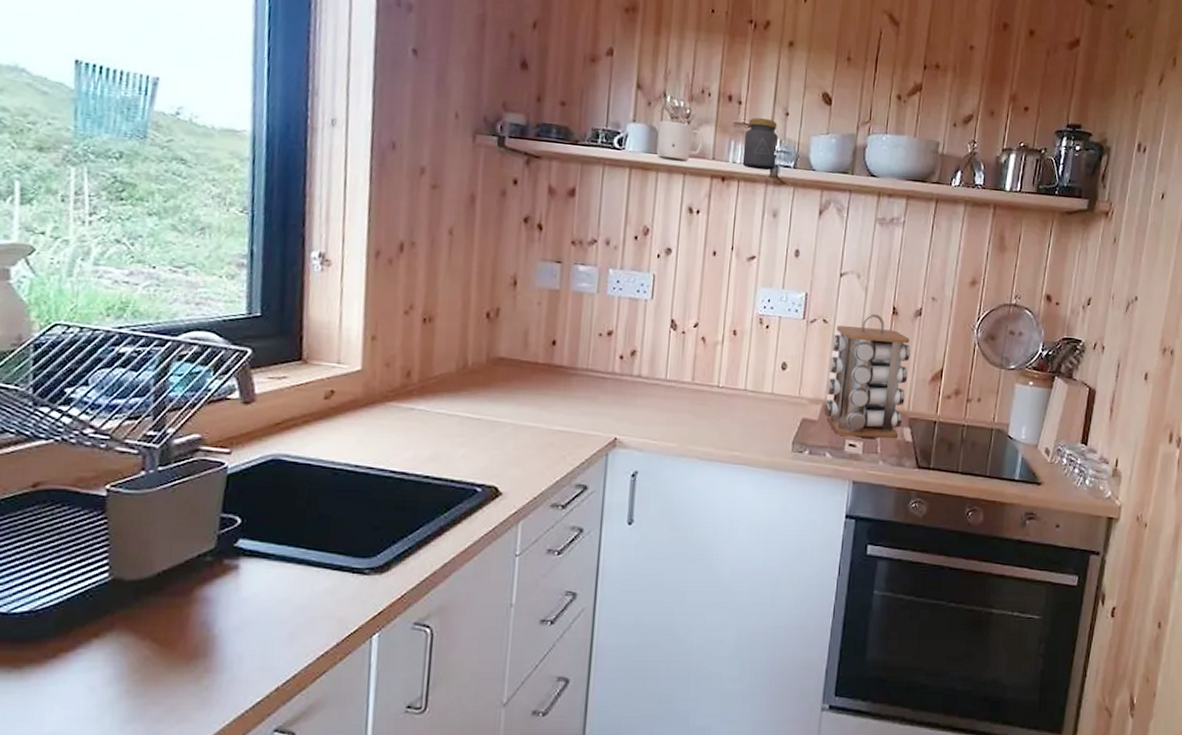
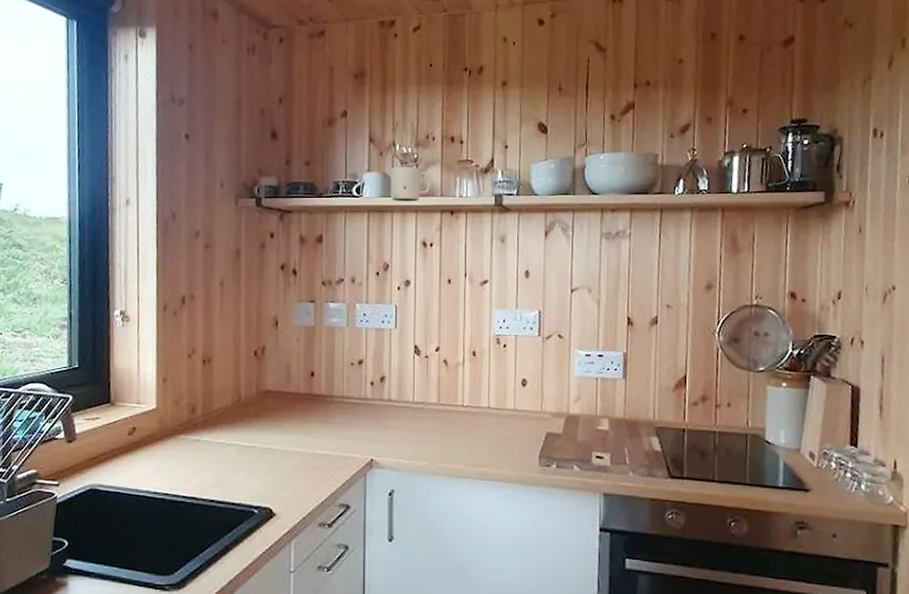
jar: present [742,118,779,171] -> none [468,154,500,201]
spice rack: present [823,313,911,439] -> none [567,325,650,449]

